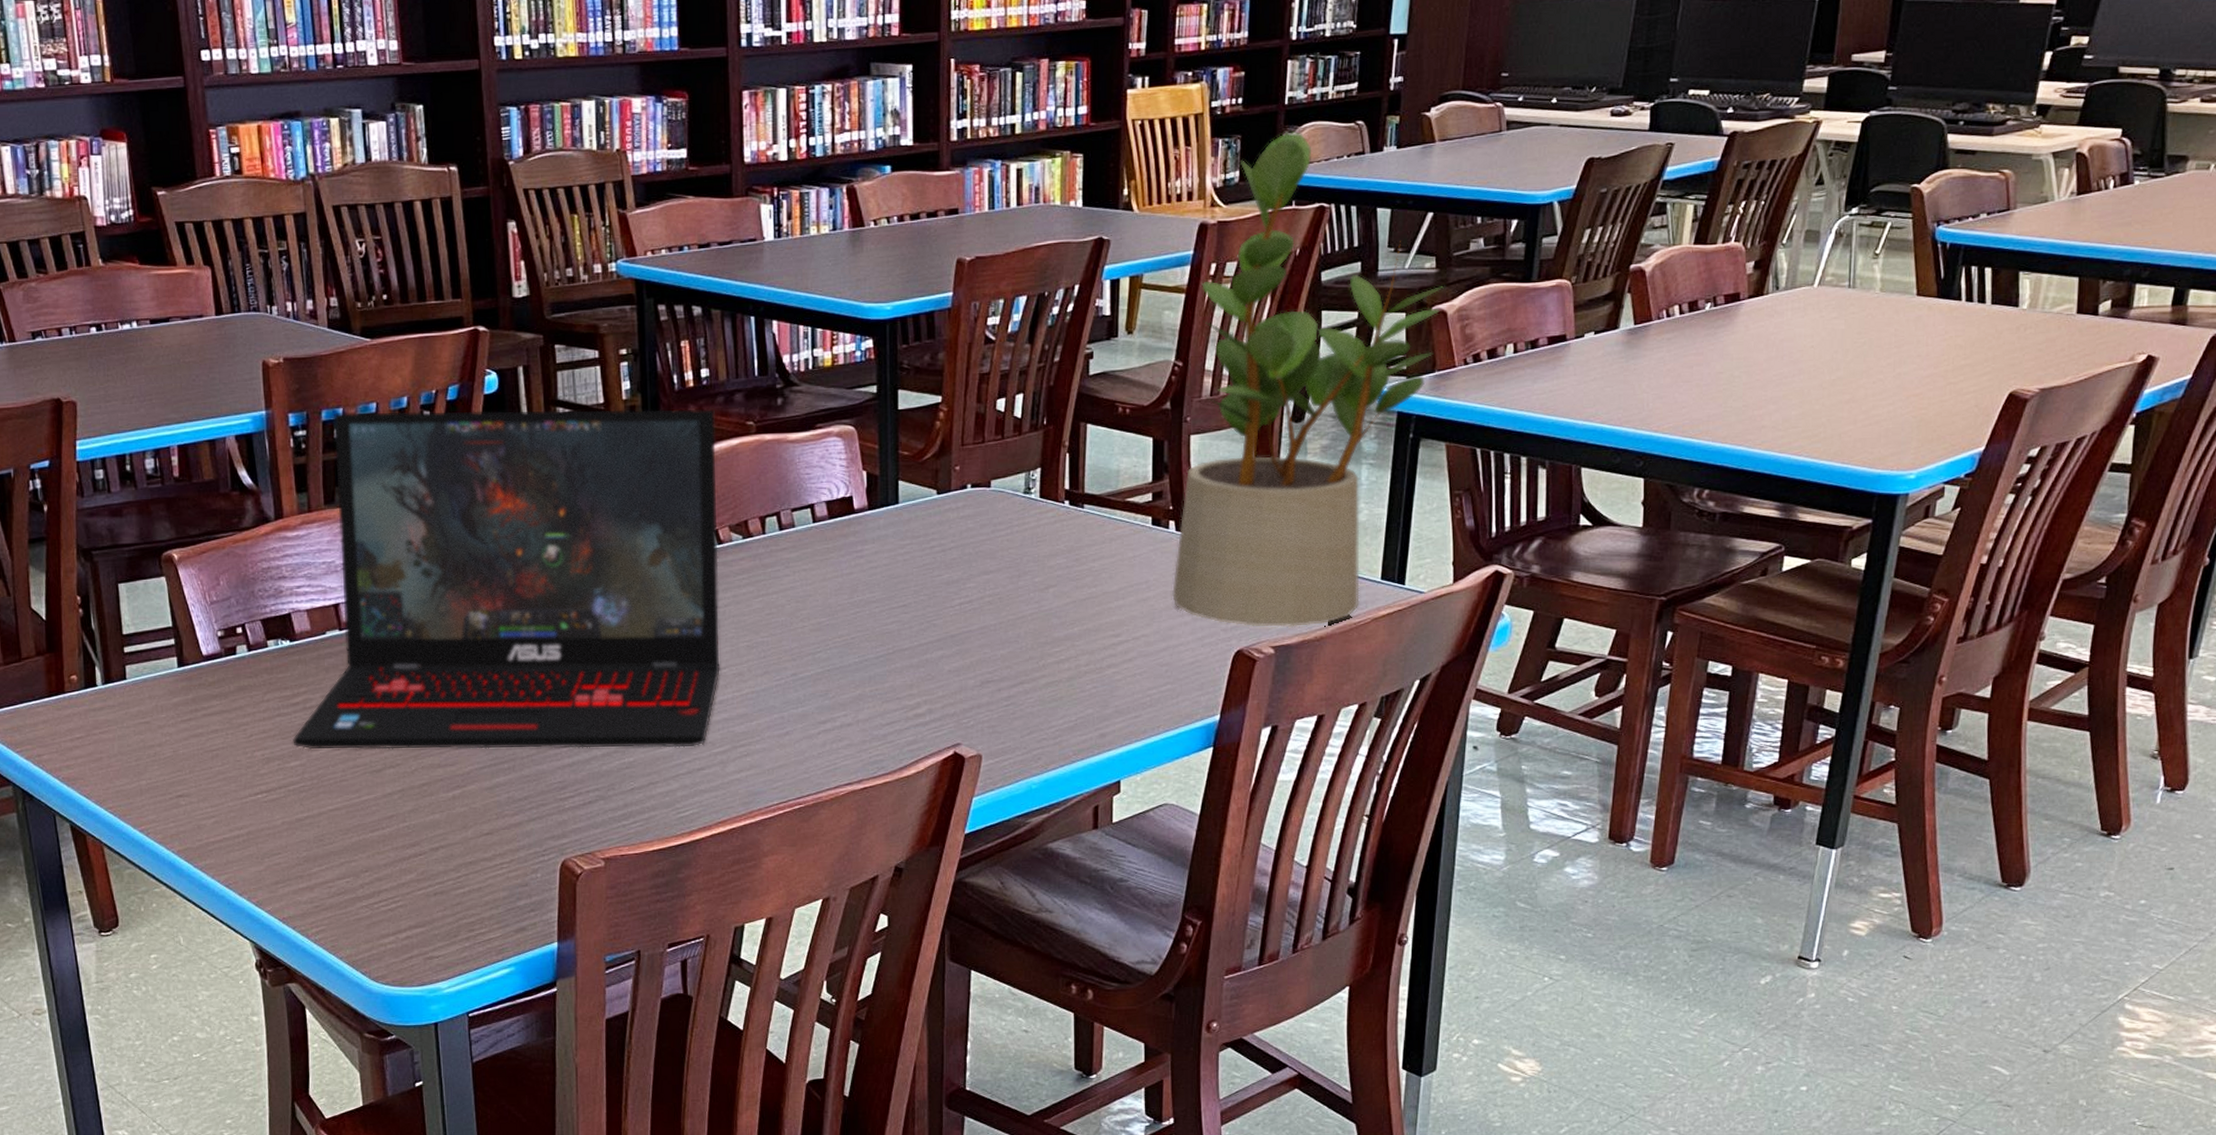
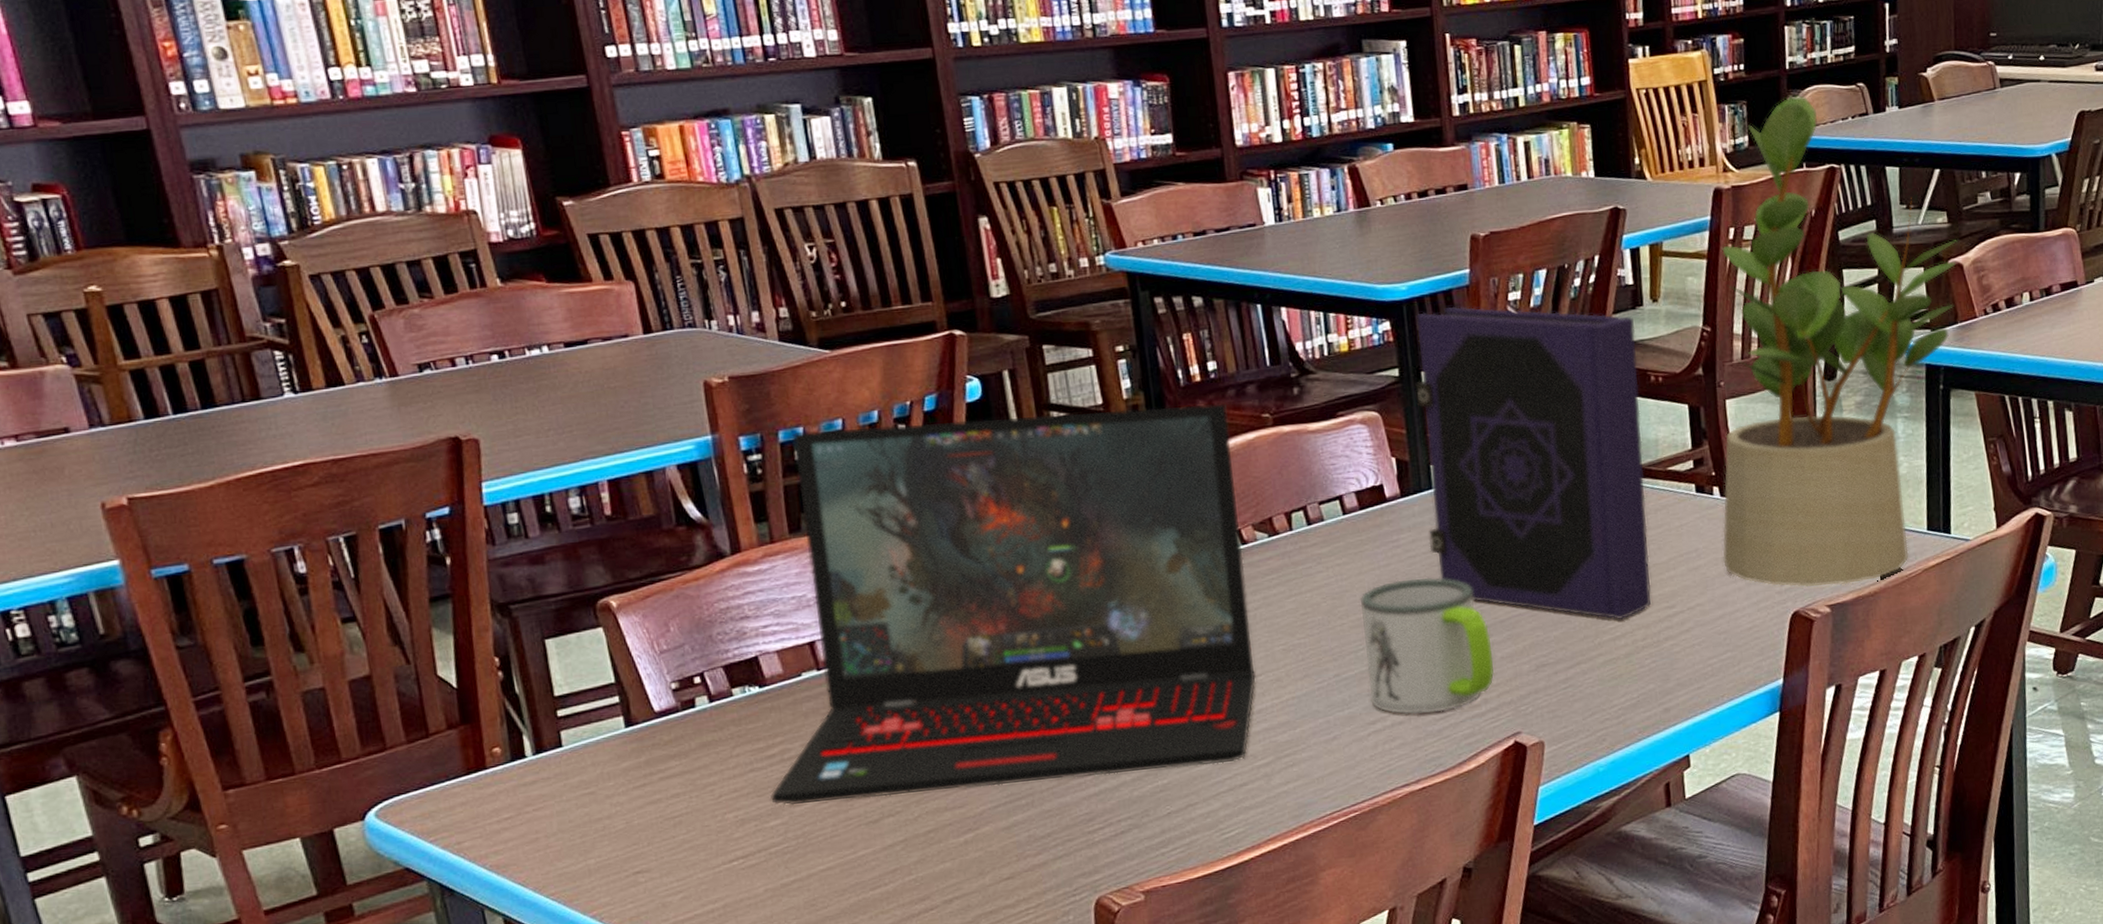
mug: none [821,588,941,718] -> present [1359,576,1495,715]
book: none [891,328,1108,644] -> present [1415,306,1651,620]

